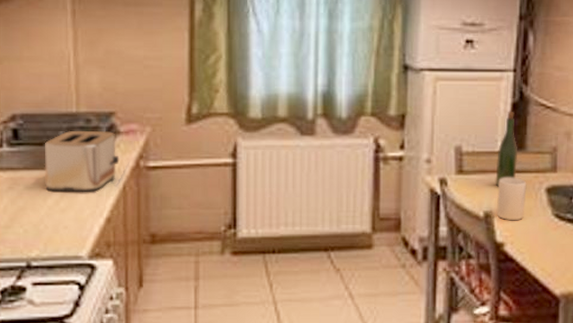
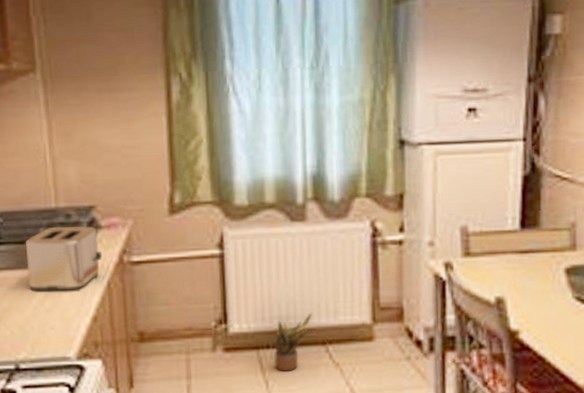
potted plant: none [278,220,317,276] -> present [272,312,312,373]
wine bottle: present [495,111,518,186] -> none [507,184,532,268]
mug: present [496,177,527,221] -> none [509,257,543,306]

